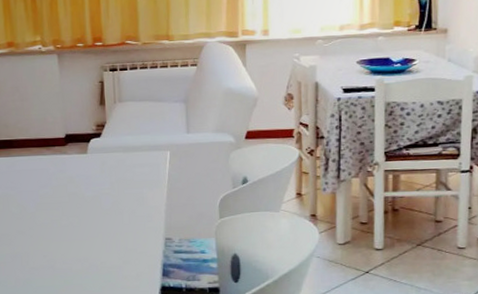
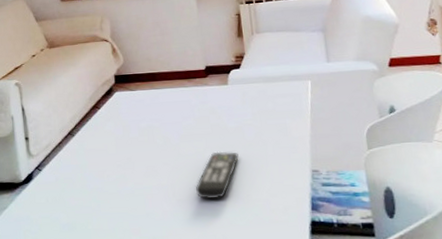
remote control: none [50,220,95,267] -> present [196,151,239,200]

